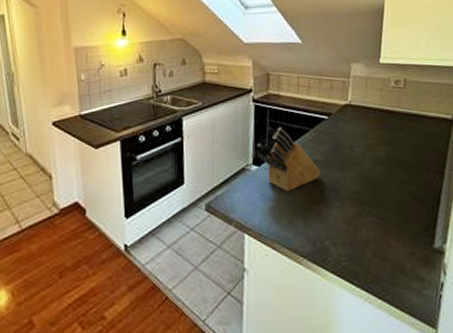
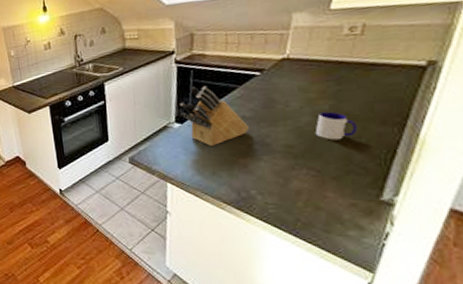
mug: none [376,158,409,187] -> present [315,112,357,140]

